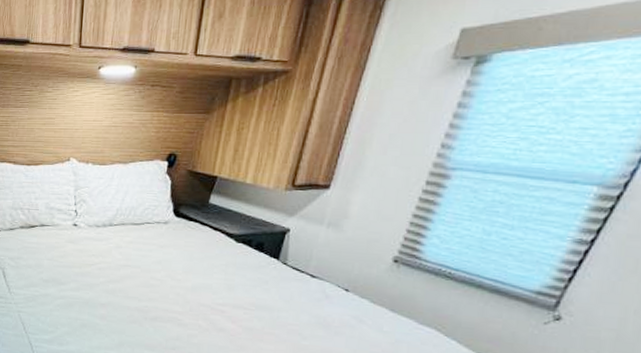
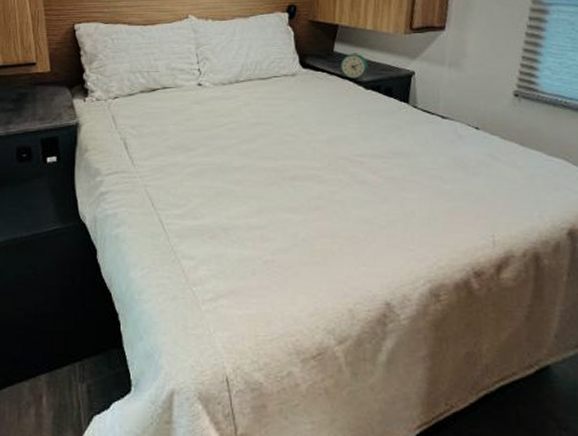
alarm clock: none [214,205,242,233] -> present [341,53,368,80]

